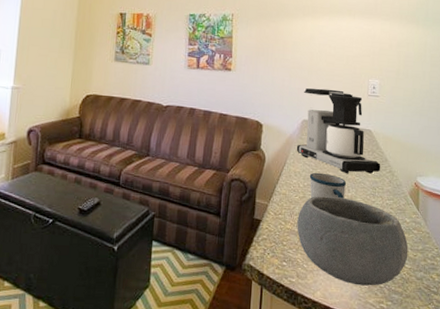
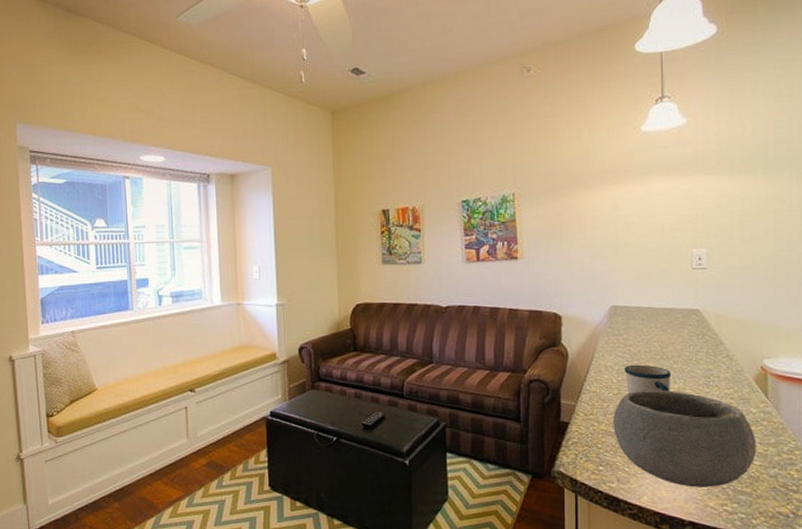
coffee maker: present [296,88,381,174] -> none [605,266,715,362]

